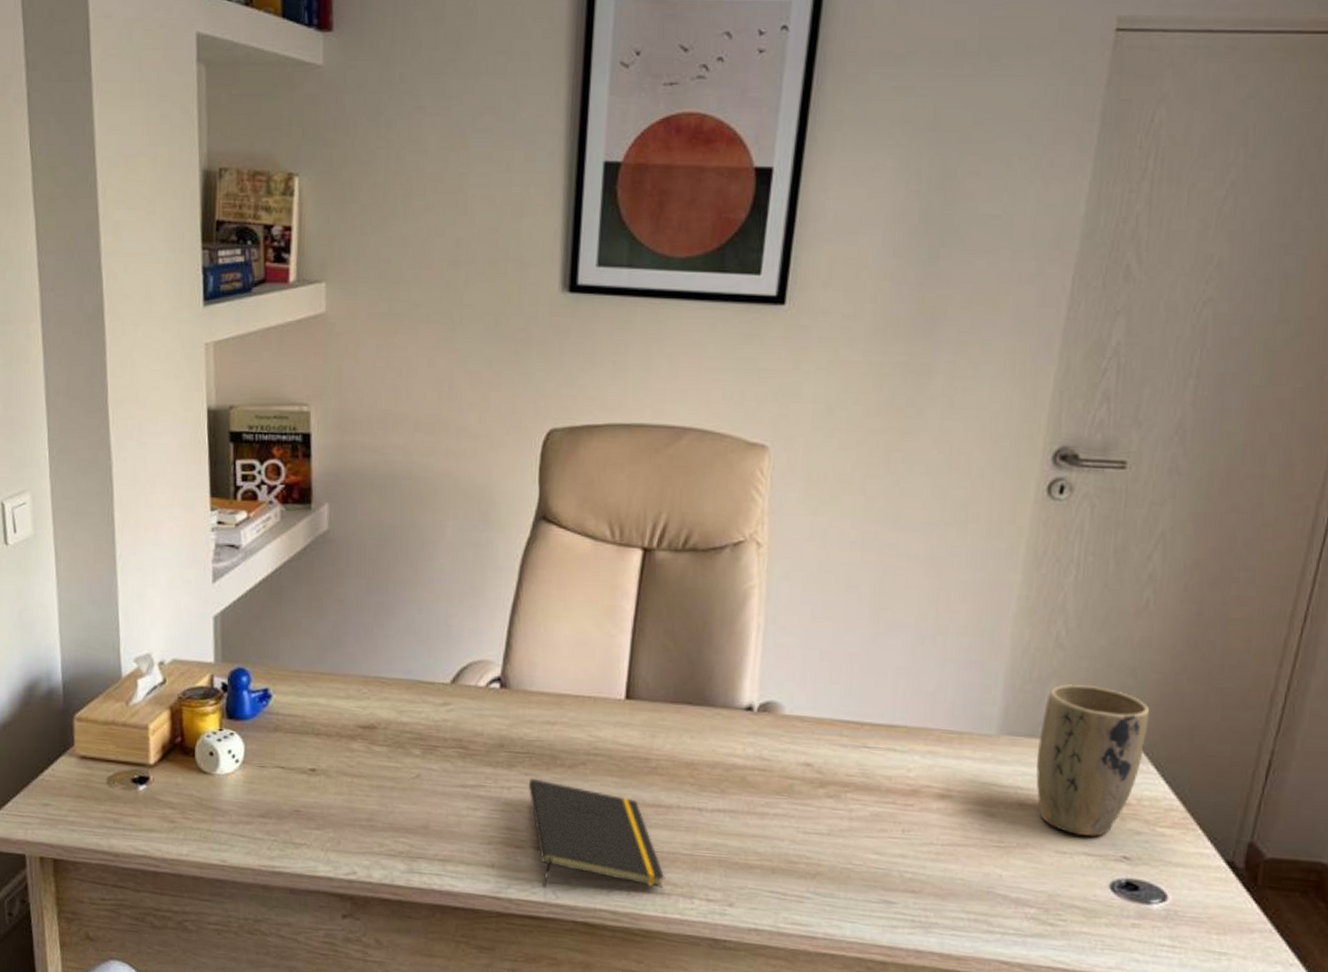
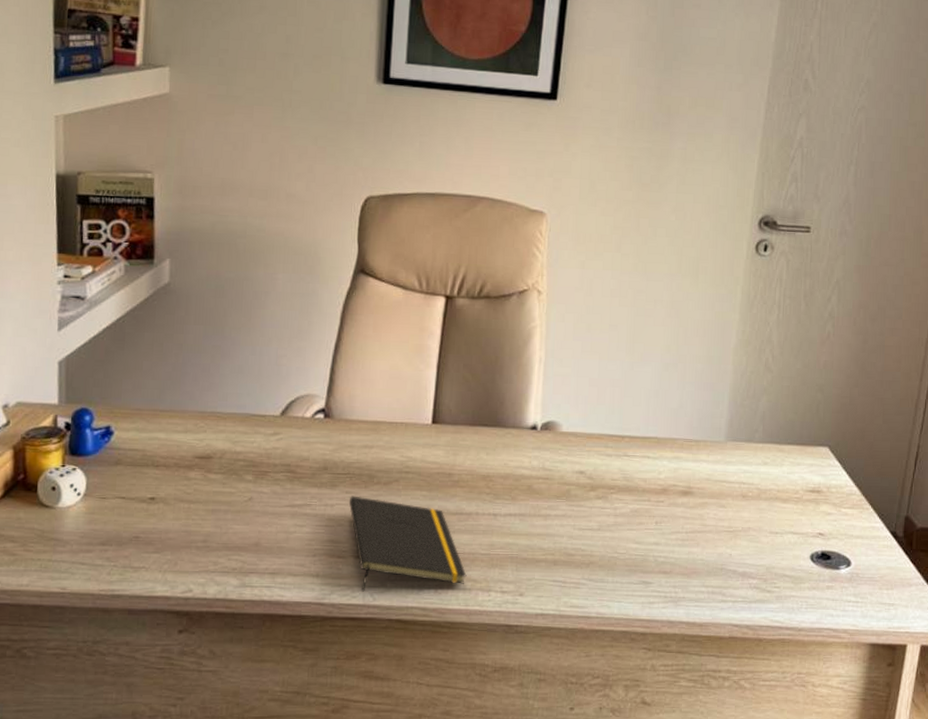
plant pot: present [1036,684,1150,836] -> none [754,399,834,518]

